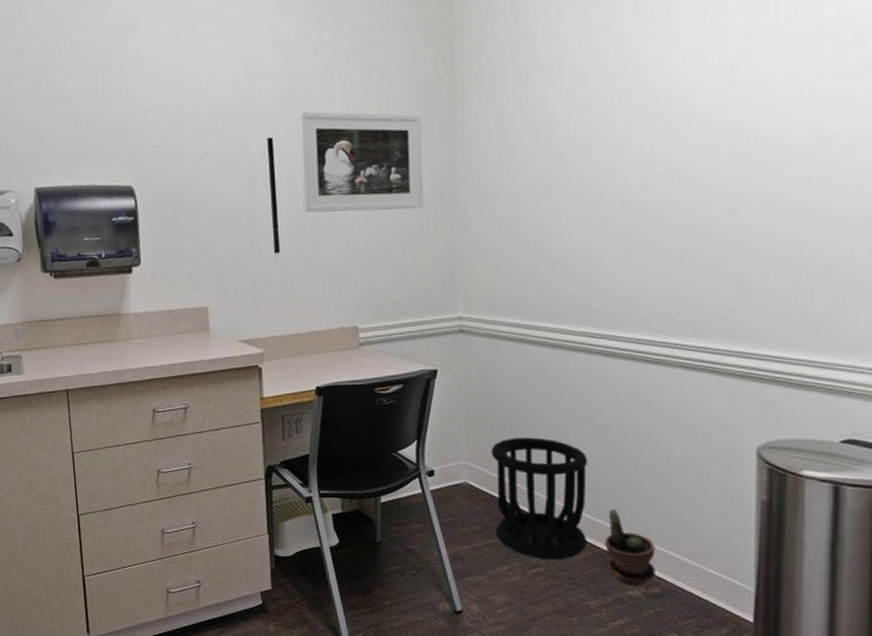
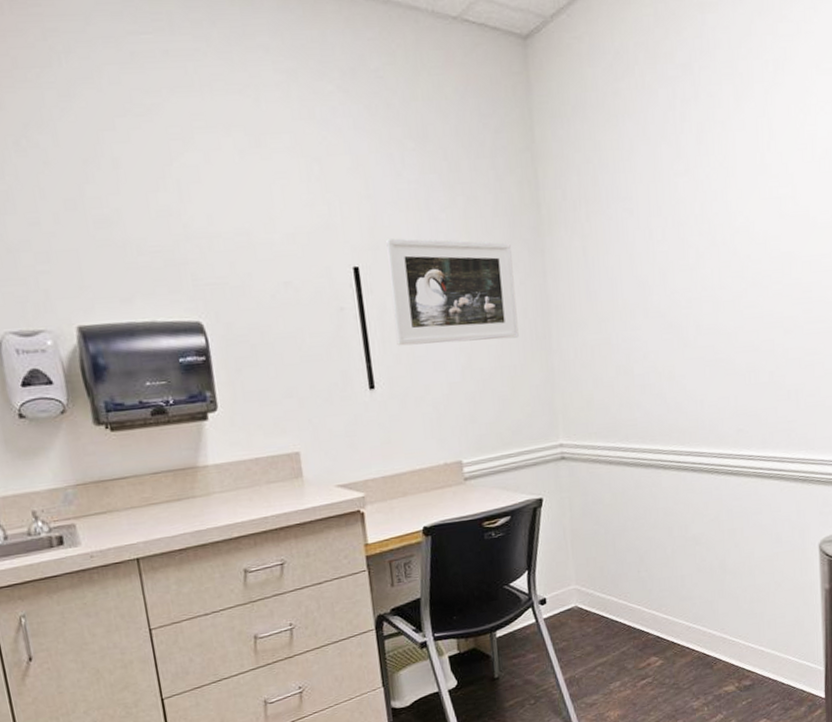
wastebasket: present [491,437,588,560] -> none [597,555,687,670]
potted plant: present [604,508,655,585] -> none [701,613,746,682]

